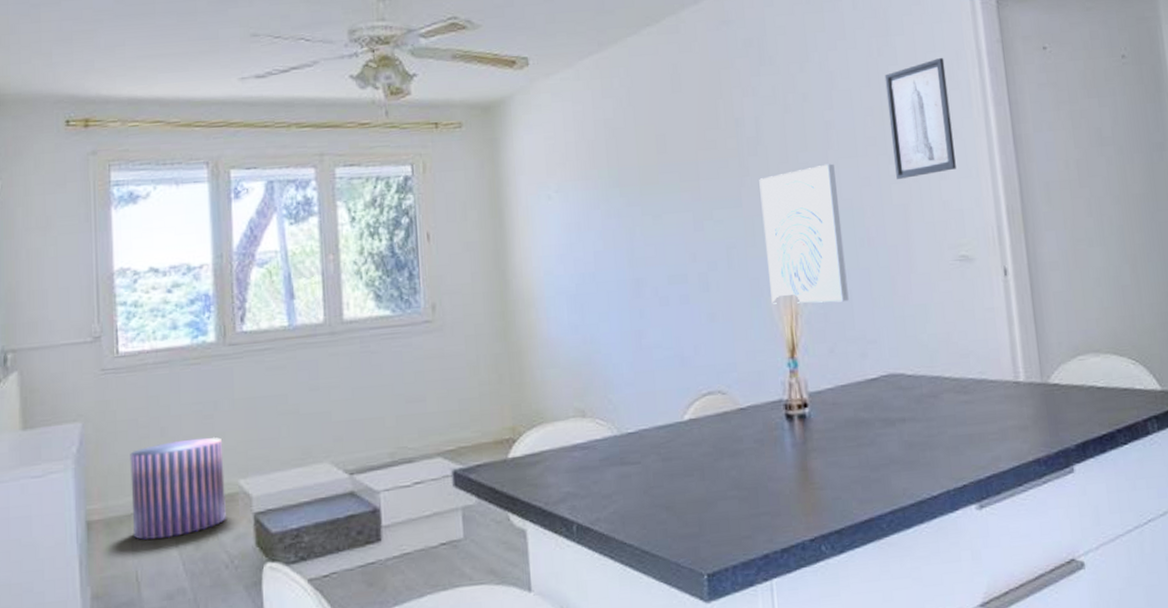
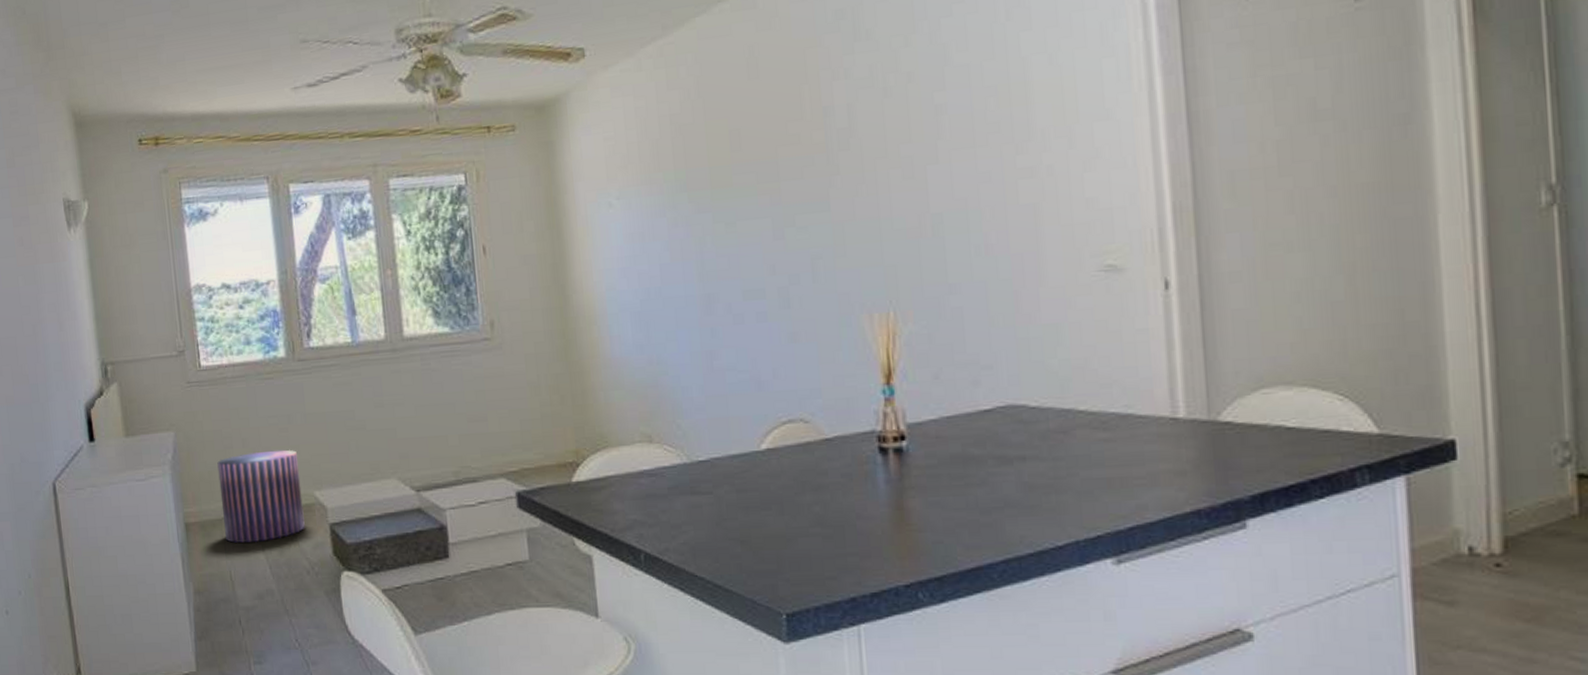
wall art: present [759,163,849,304] -> none [851,156,959,323]
wall art: present [884,57,956,179] -> none [1014,16,1106,173]

